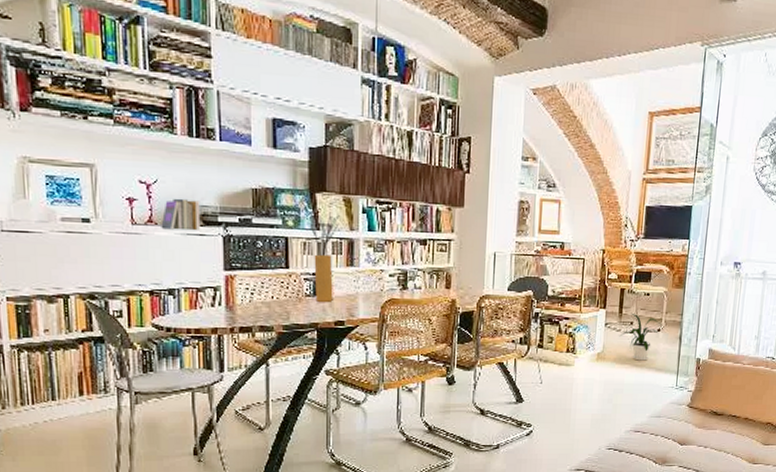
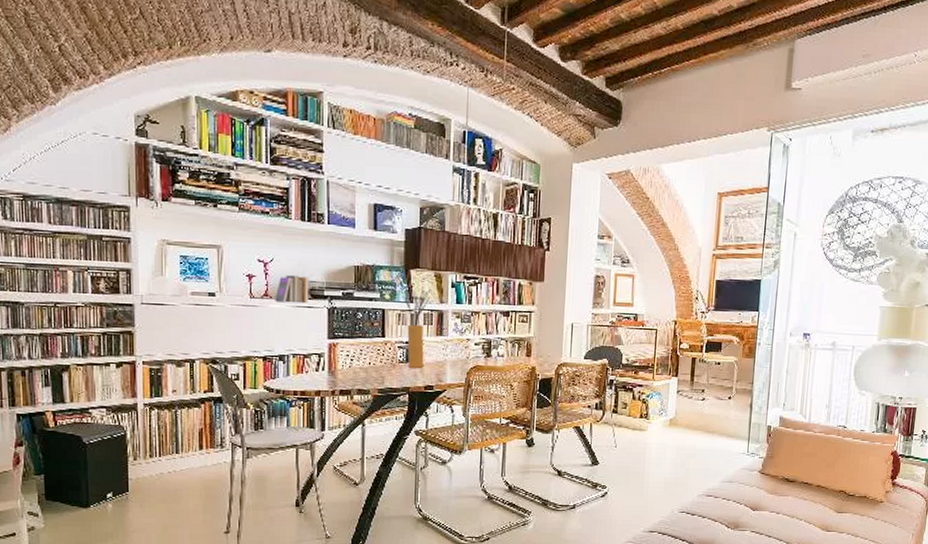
house plant: present [619,314,662,361] -> none [691,382,733,427]

